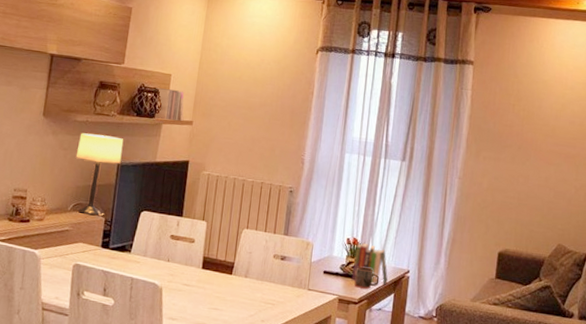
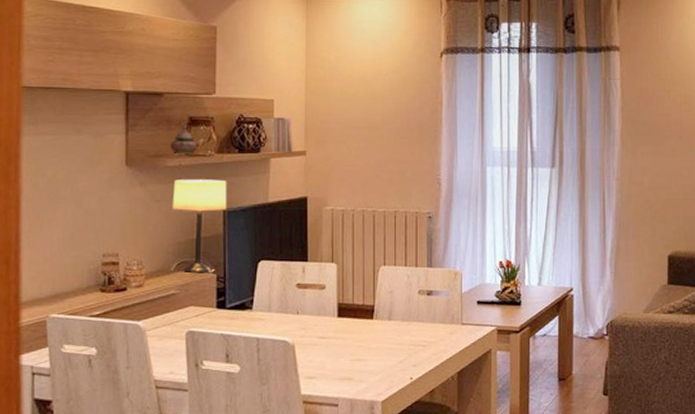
decorative jar: none [82,86,103,113] -> present [171,124,197,155]
books: present [351,242,388,285] -> none [509,264,549,308]
mug: present [354,266,380,289] -> none [513,290,541,315]

